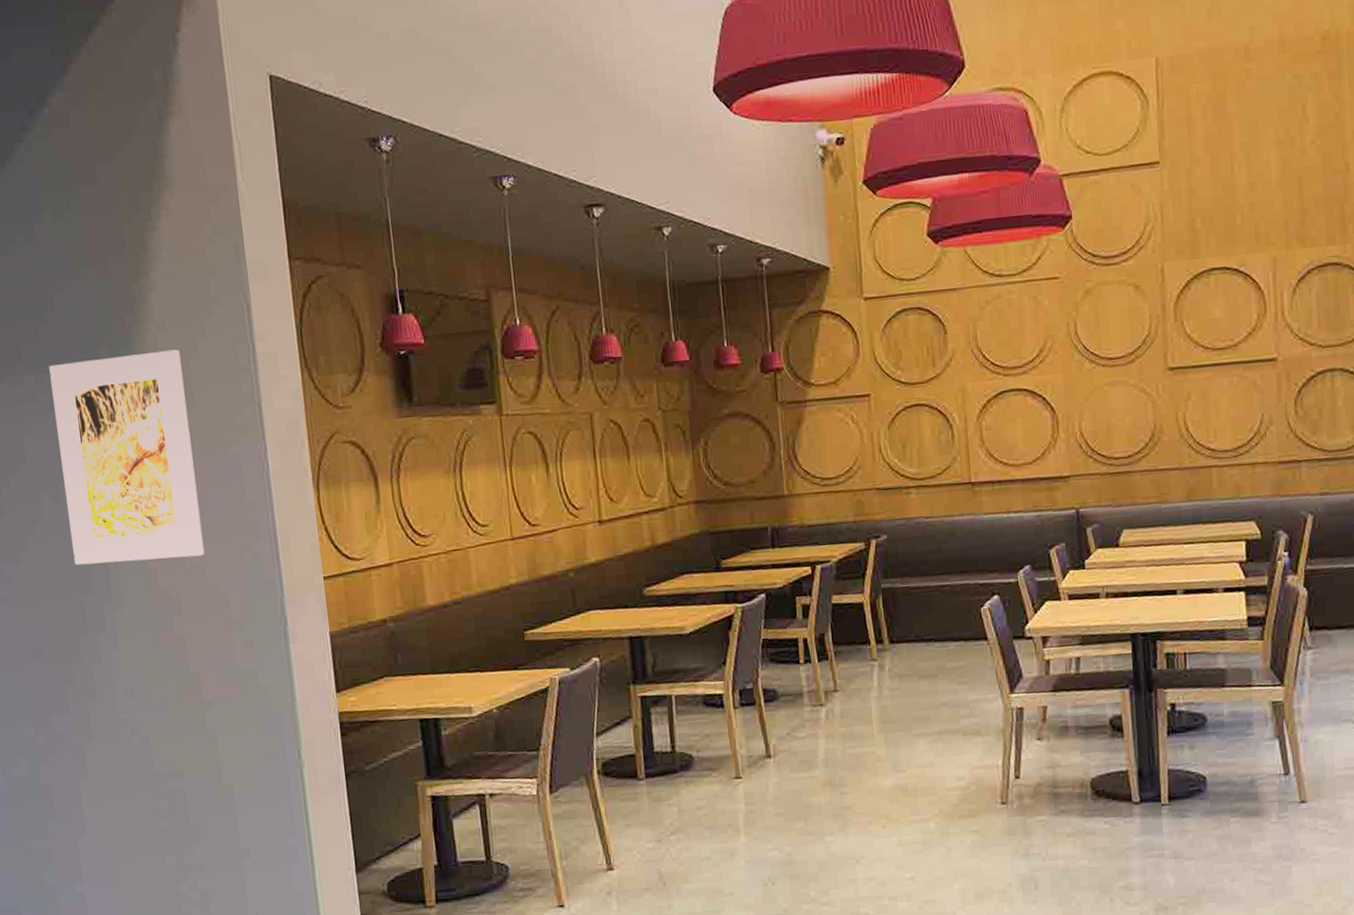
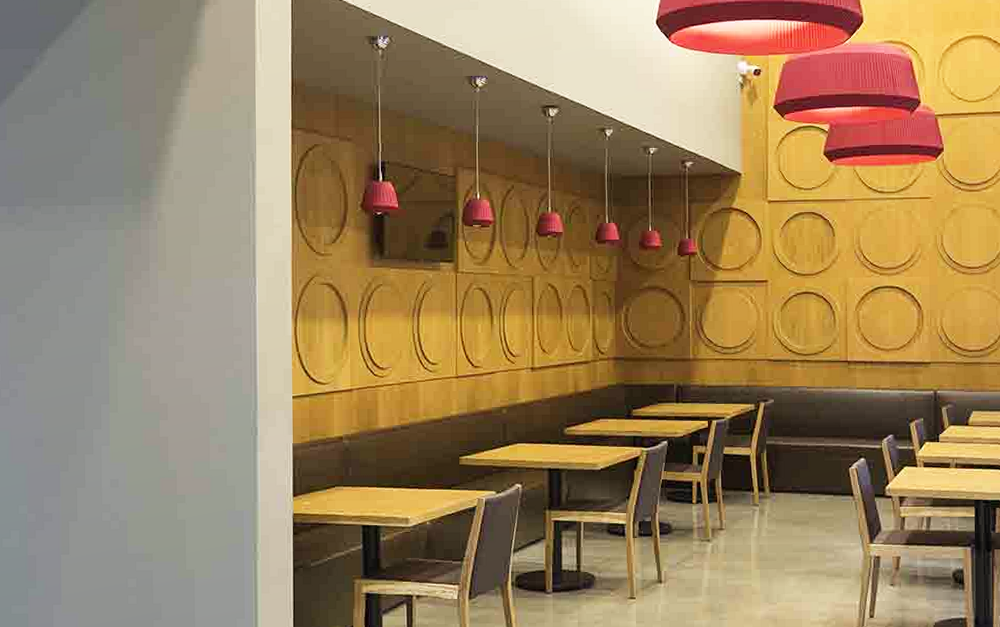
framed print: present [49,349,205,566] -> none [79,195,193,370]

